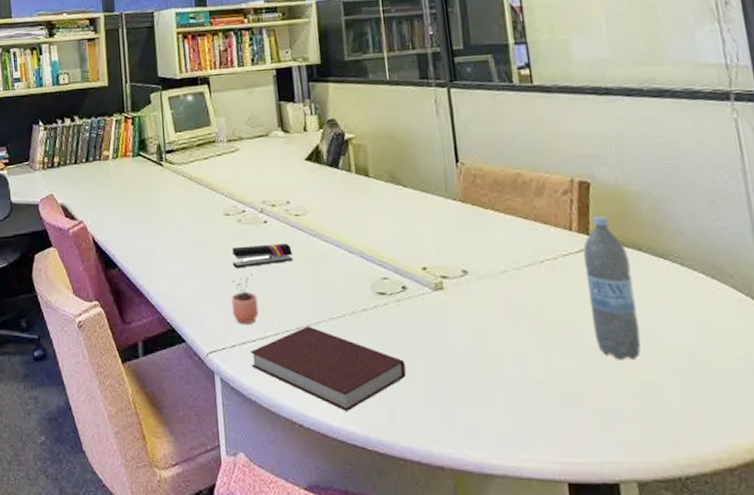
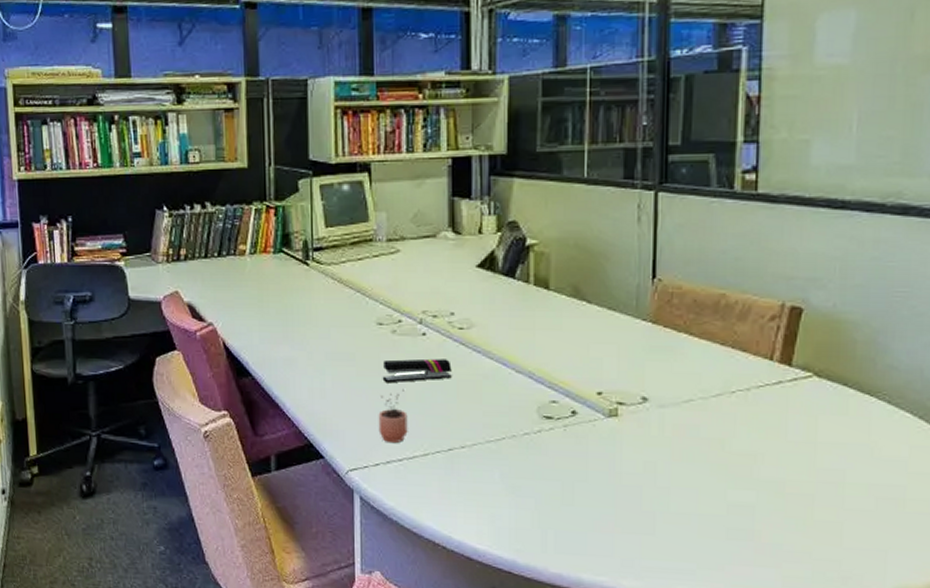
notebook: present [249,326,406,411] -> none [394,448,564,536]
water bottle: present [583,216,641,360] -> none [777,346,831,499]

